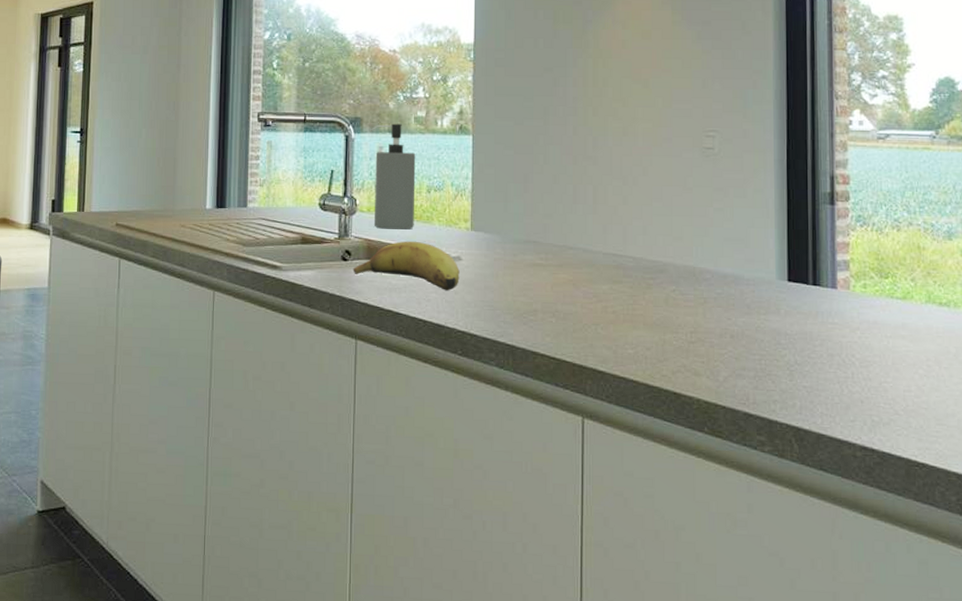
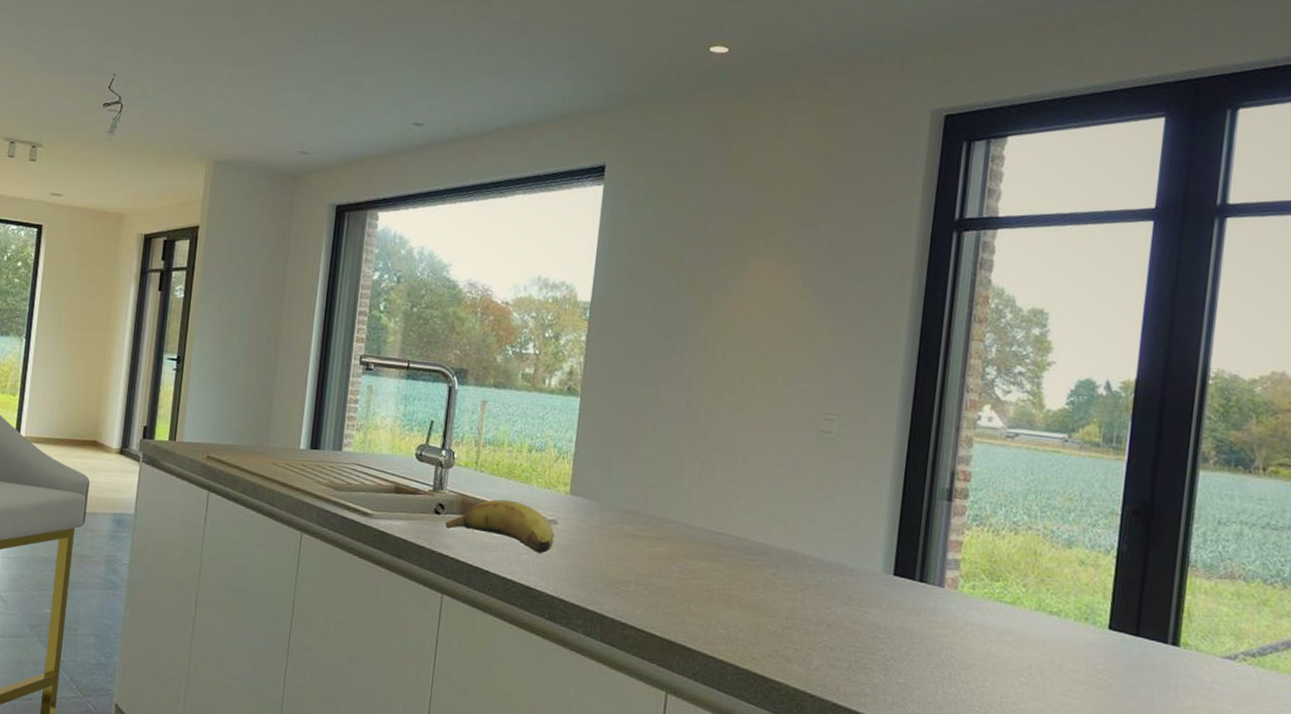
soap dispenser: present [370,123,416,230] -> none [470,378,520,488]

